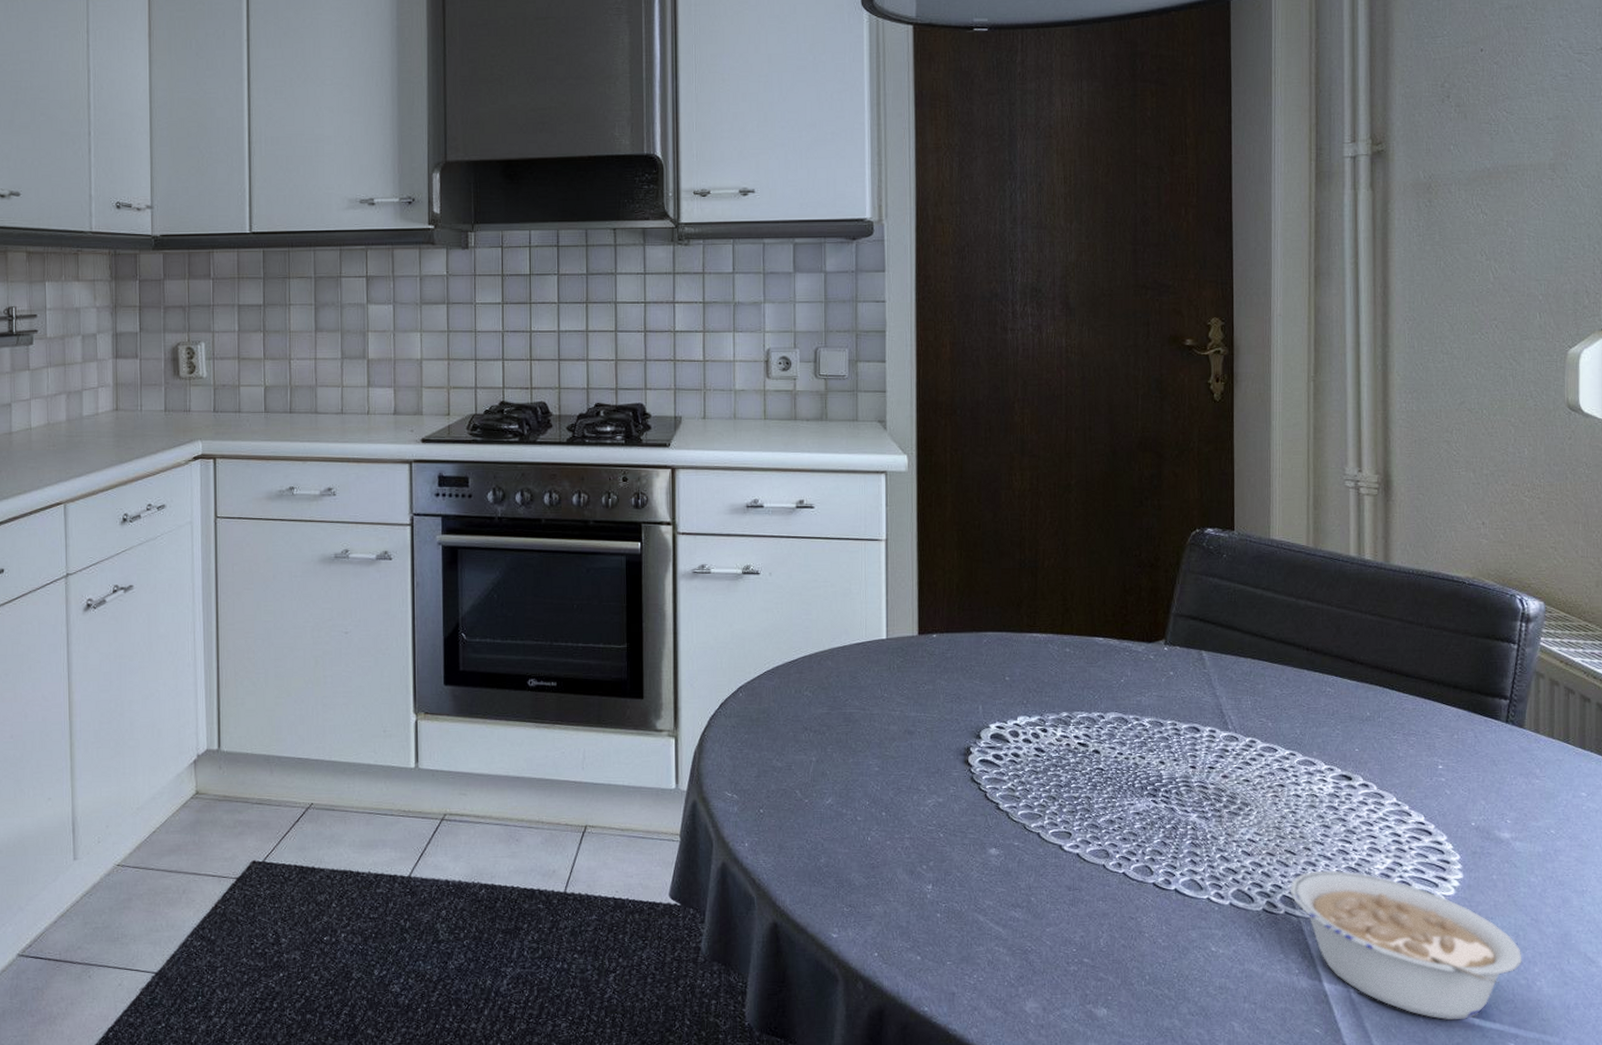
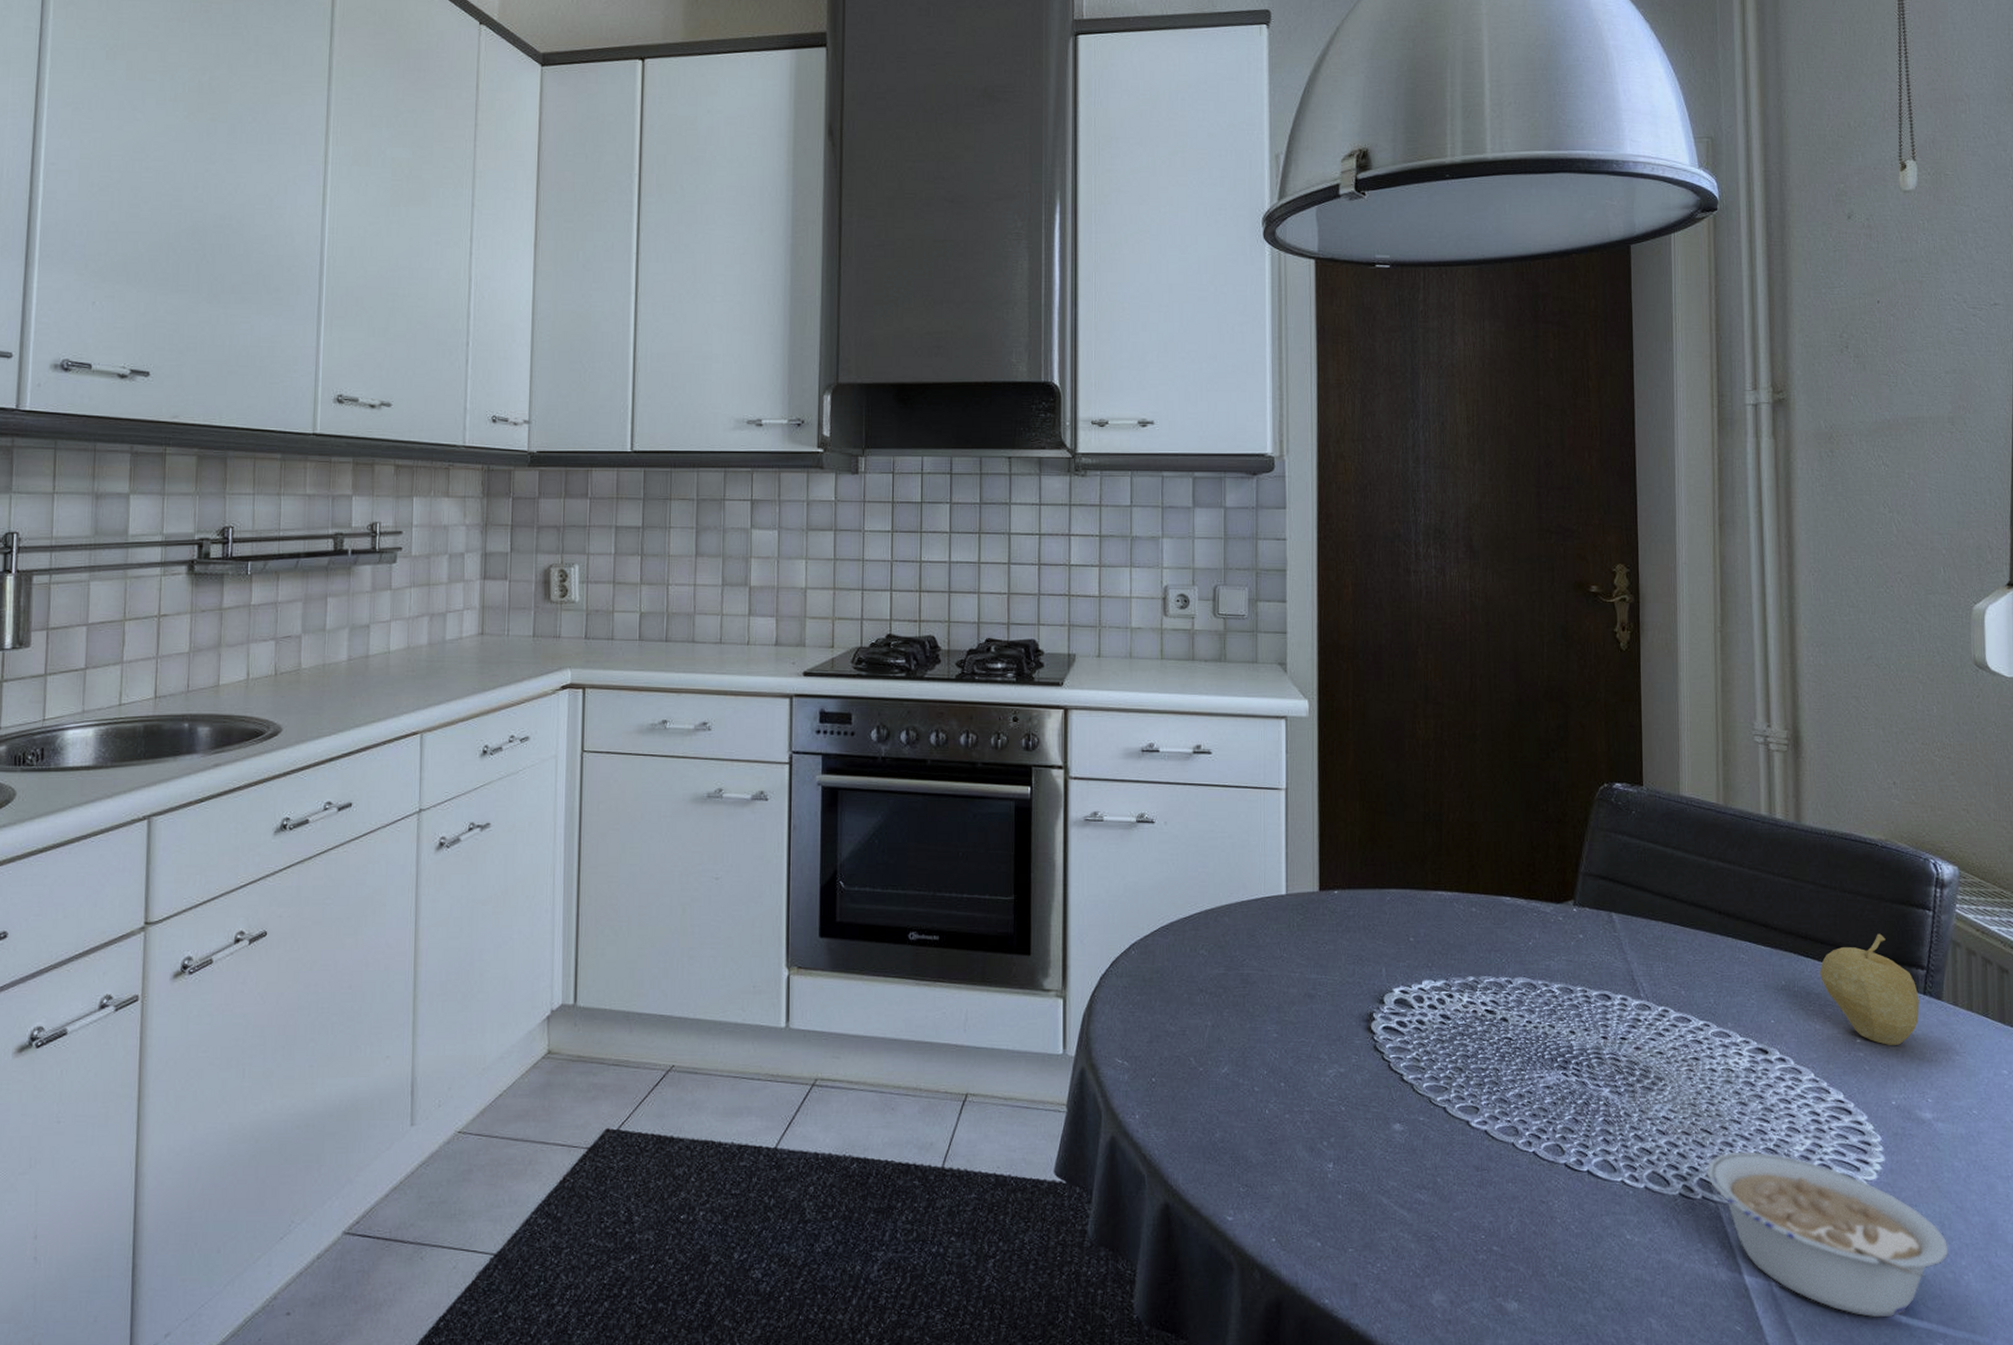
fruit: none [1404,666,1501,771] -> present [1819,933,1920,1045]

